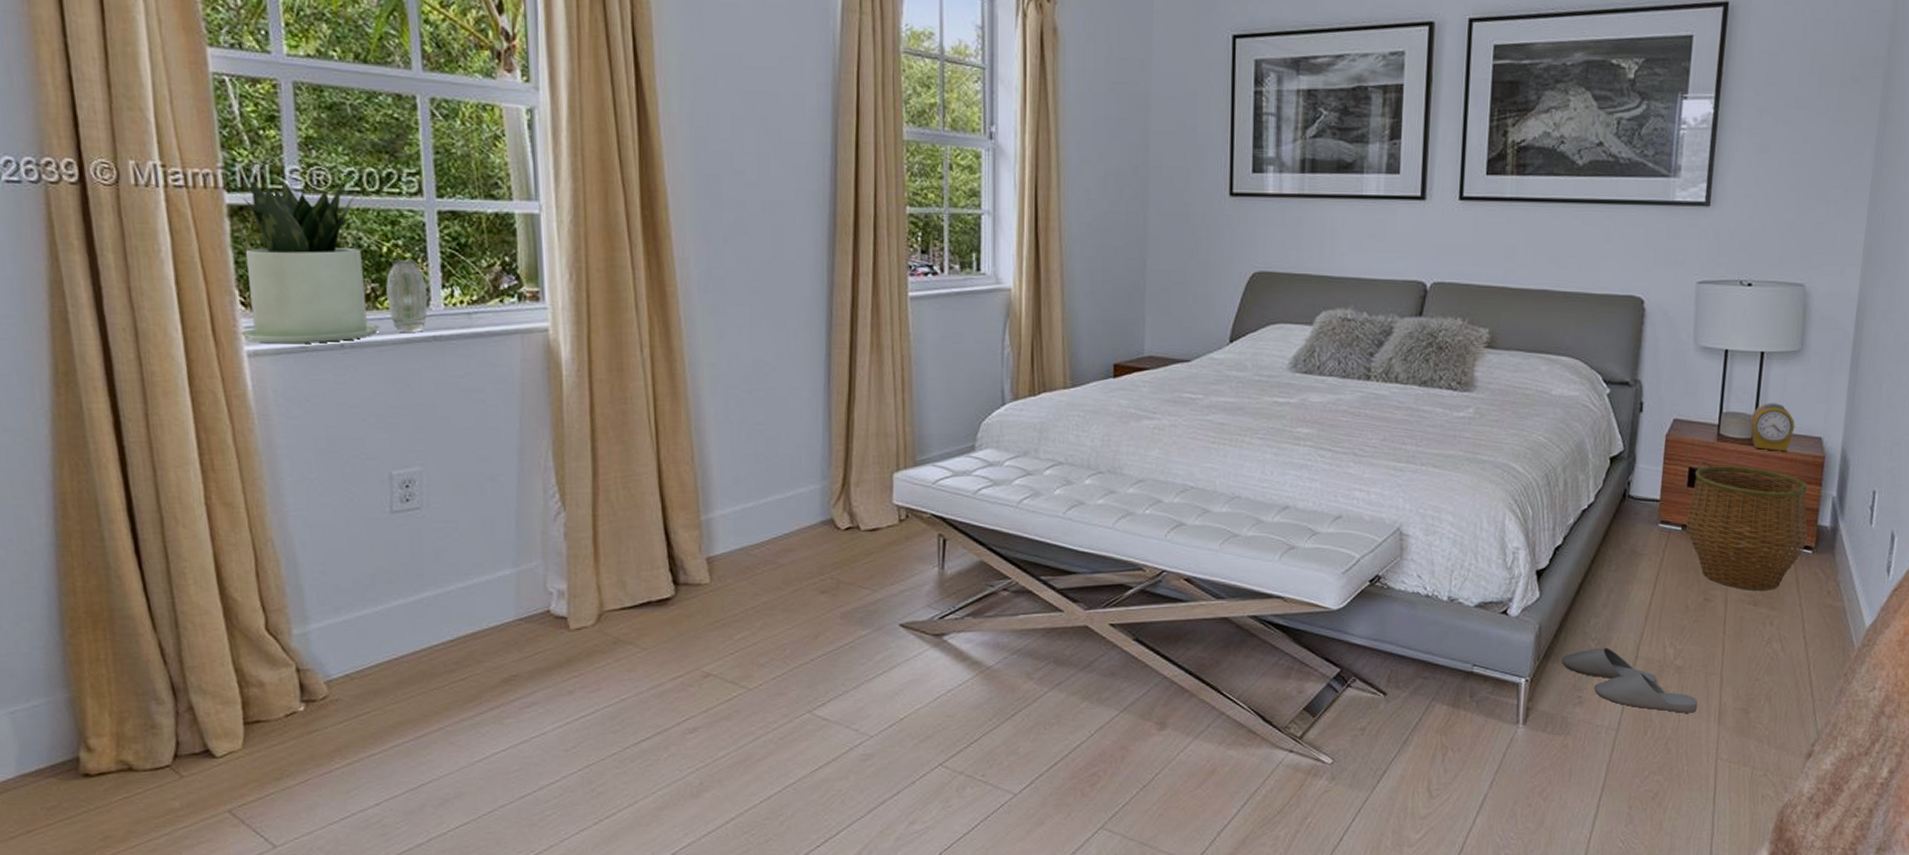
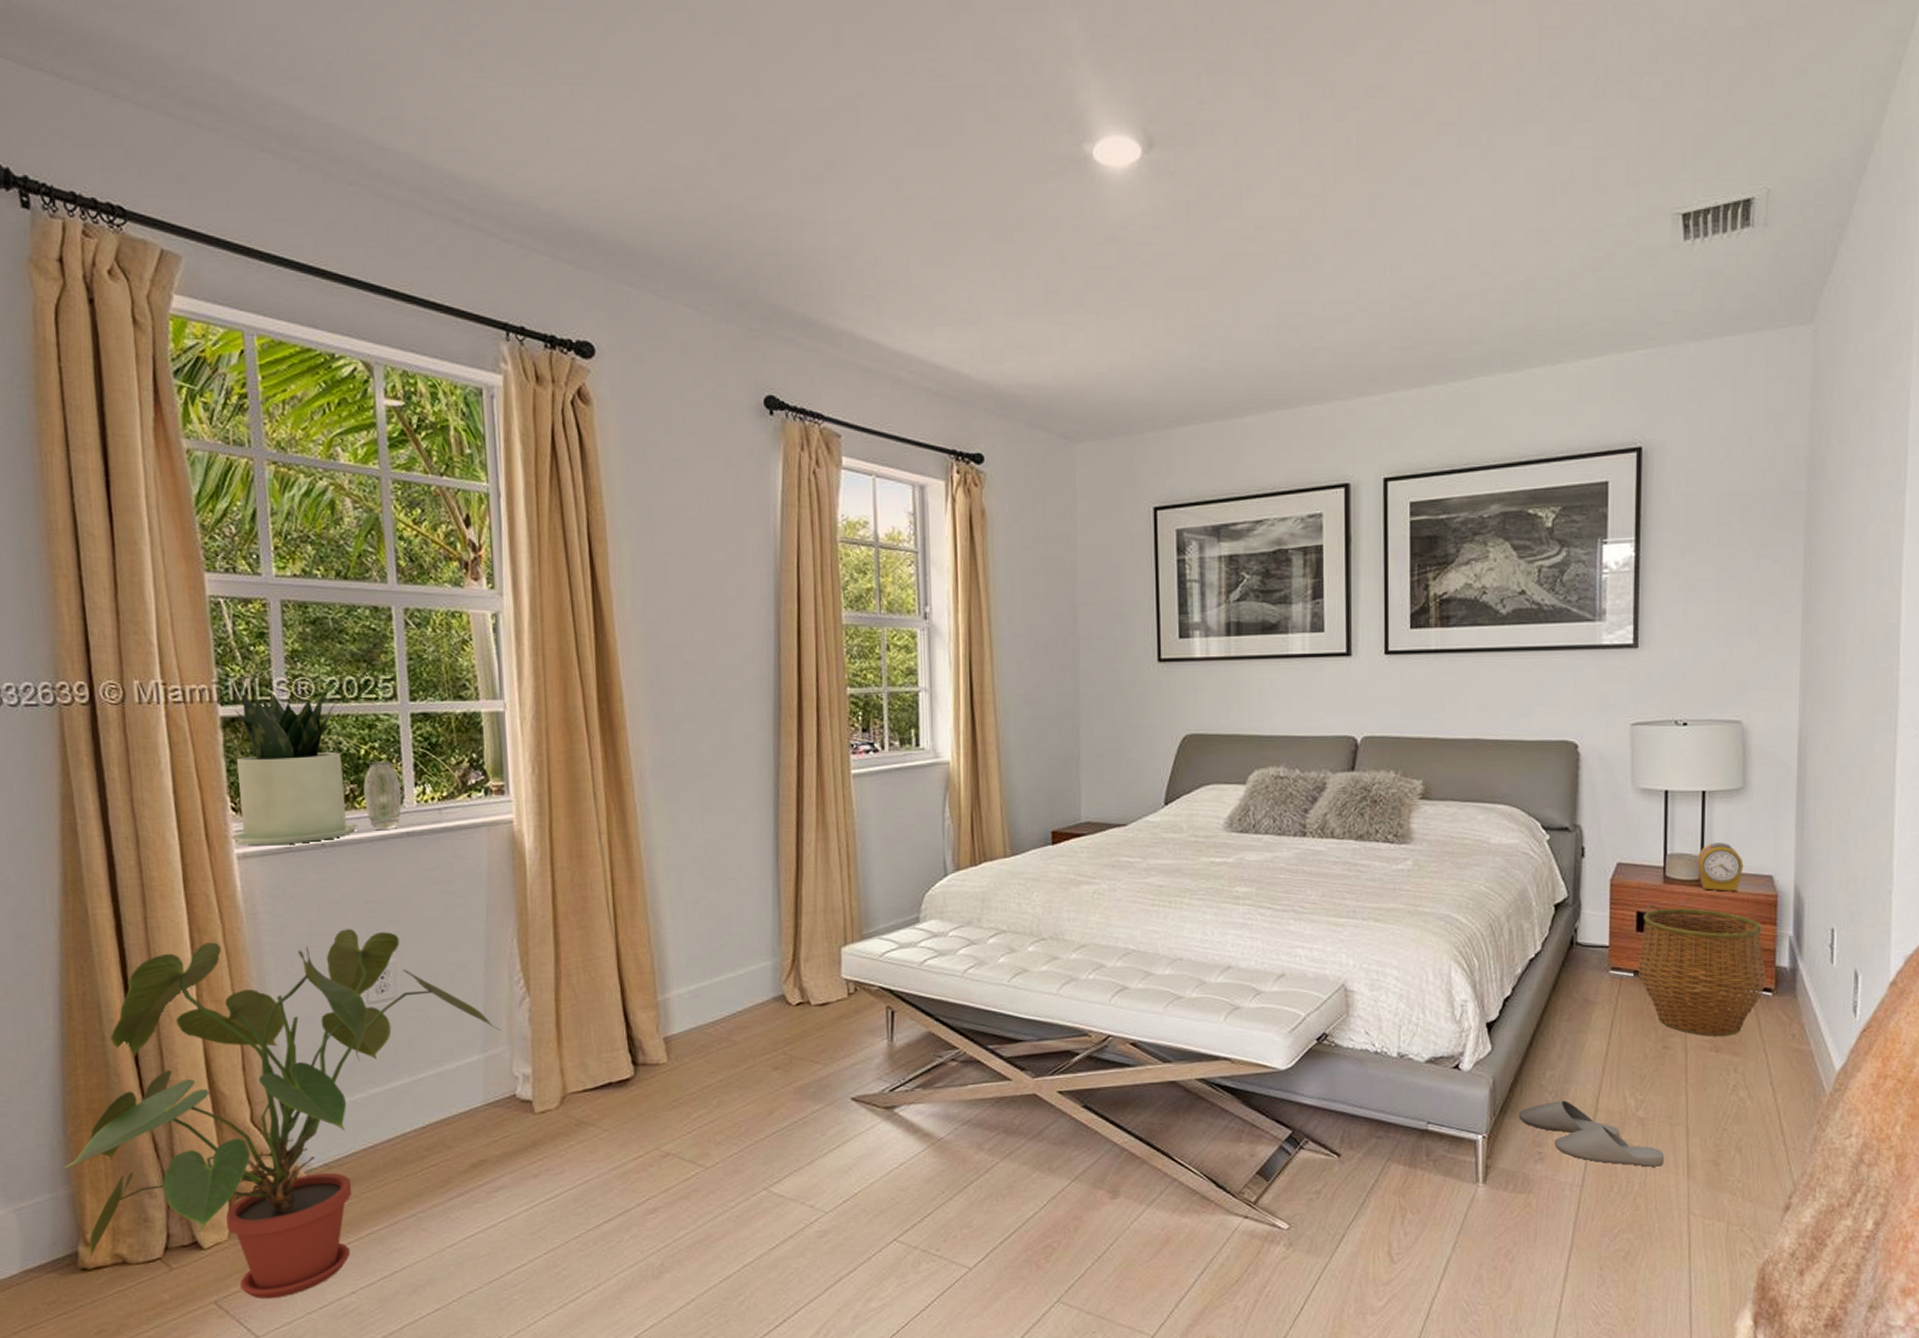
house plant: none [58,435,535,808] -> present [61,929,501,1299]

